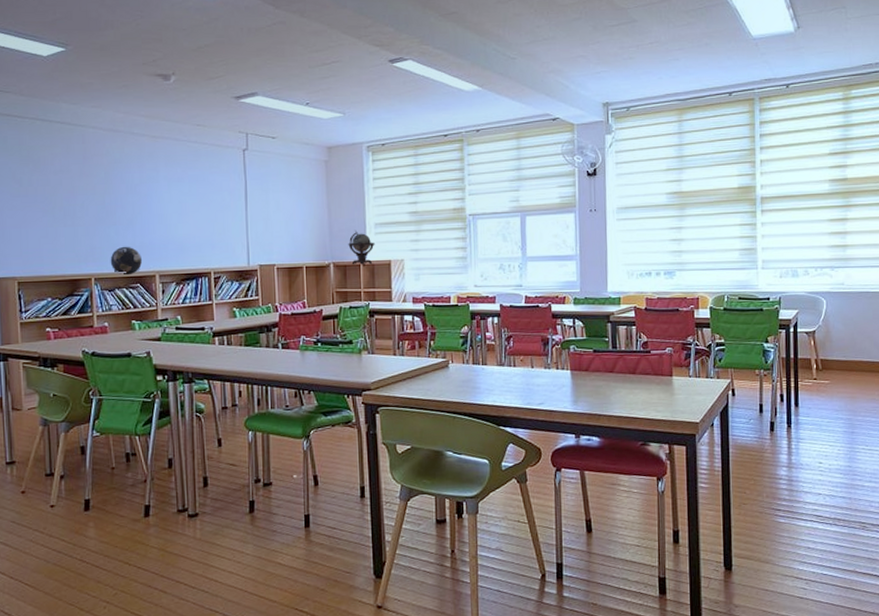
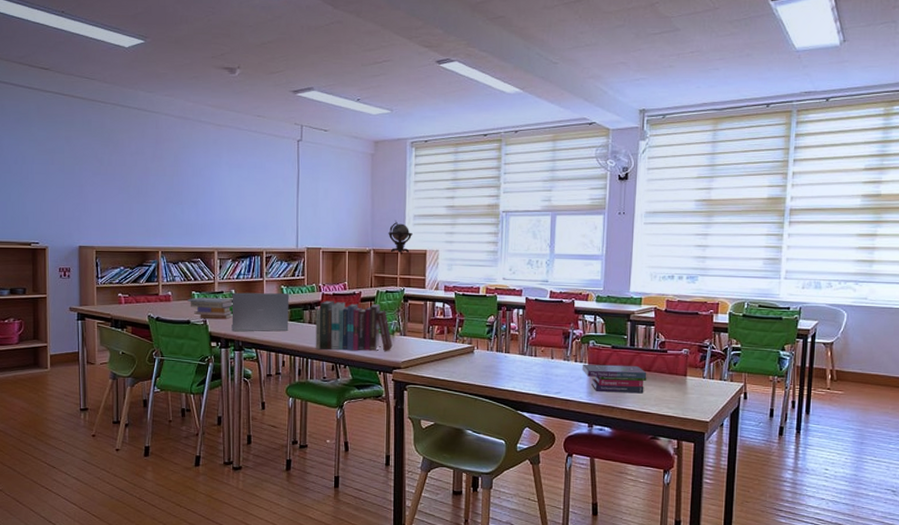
globe: present [110,246,142,276] -> none [175,224,203,251]
books: none [127,325,180,351] -> present [187,297,233,320]
laptop: none [178,316,244,362] -> present [231,292,289,332]
books: none [273,321,360,375] -> present [315,300,393,352]
books: none [564,368,632,399] -> present [581,364,647,394]

